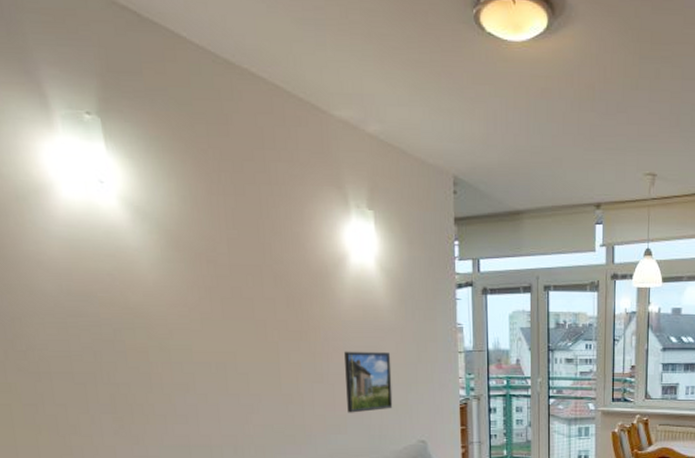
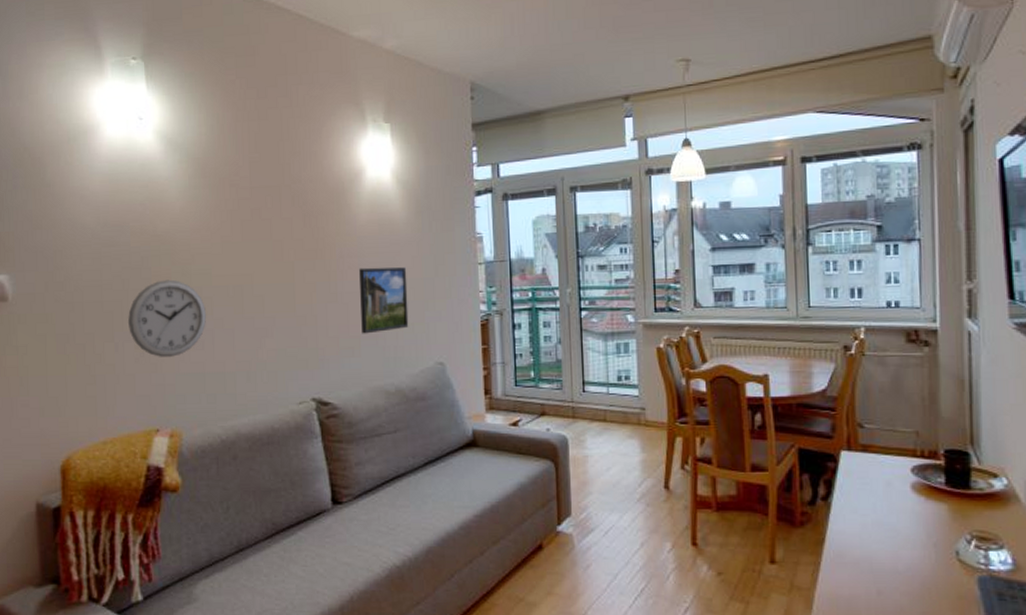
wall clock: none [103,353,189,430] -> present [128,279,207,357]

